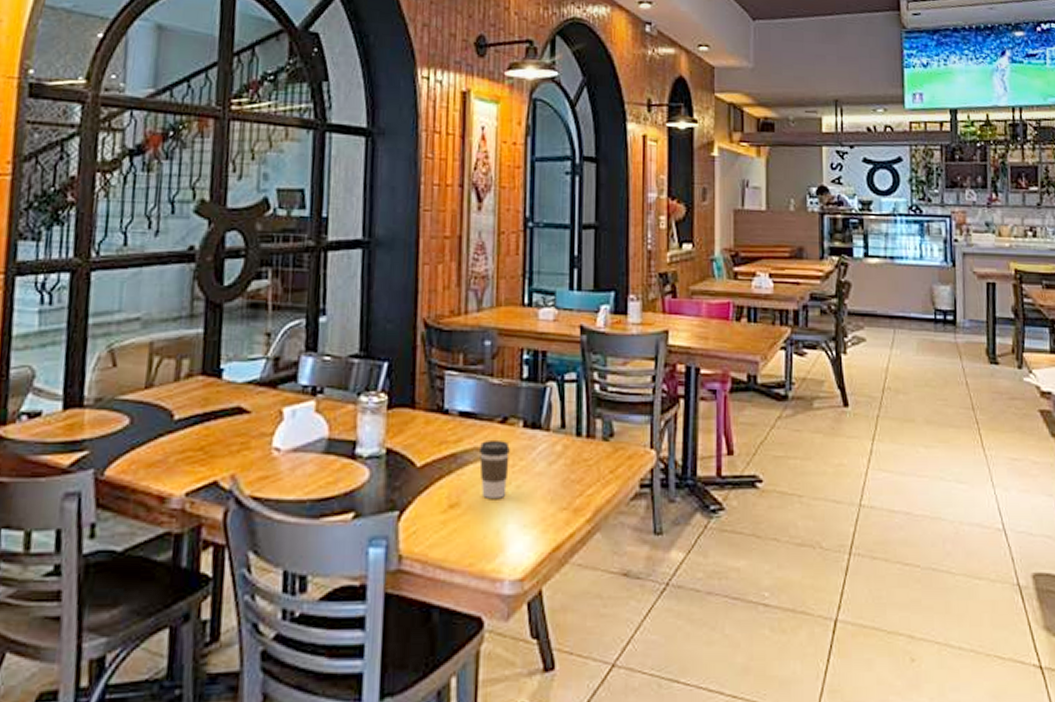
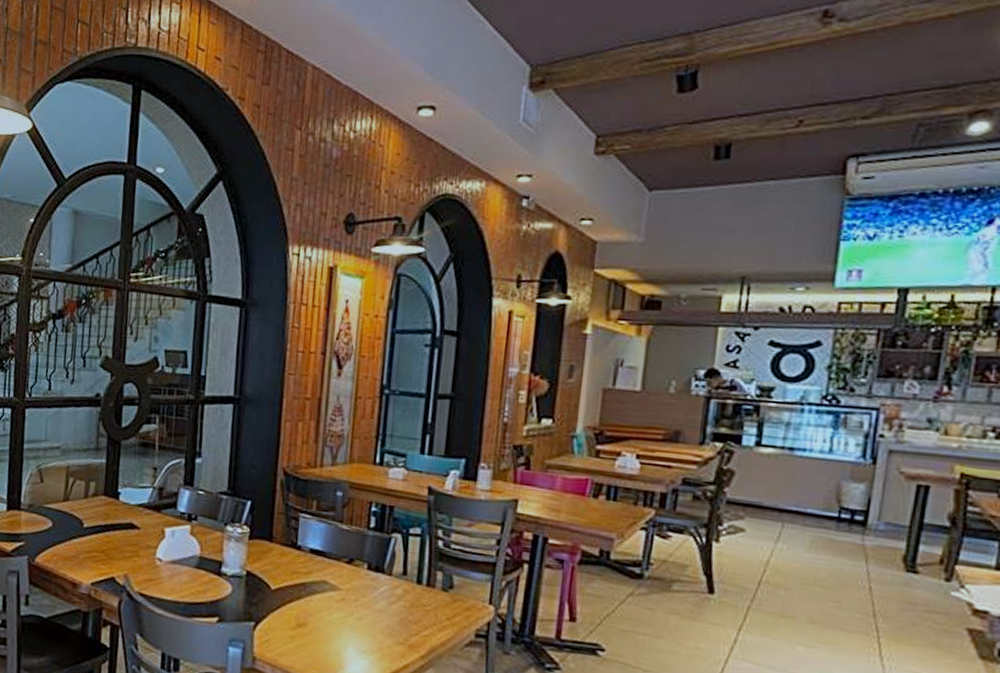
coffee cup: present [478,439,510,498] -> none [325,576,354,626]

